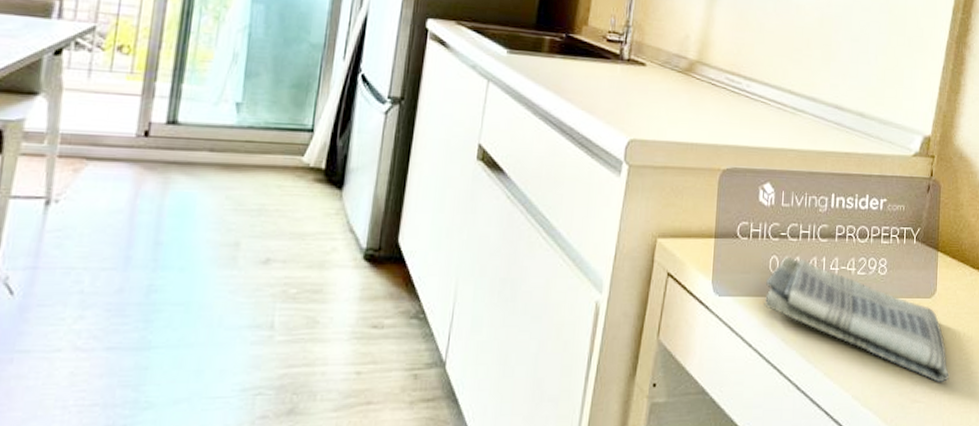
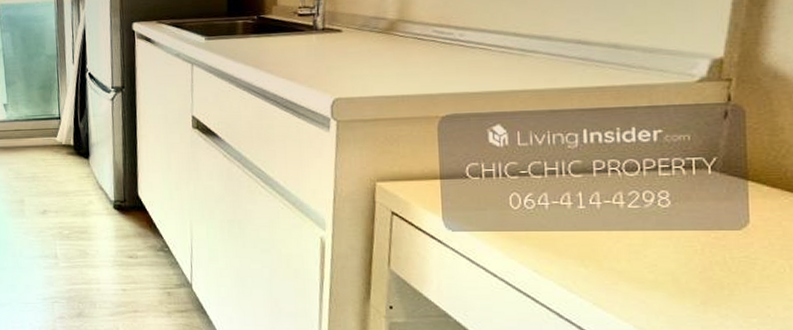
dish towel: present [764,256,949,382] -> none [507,193,778,317]

